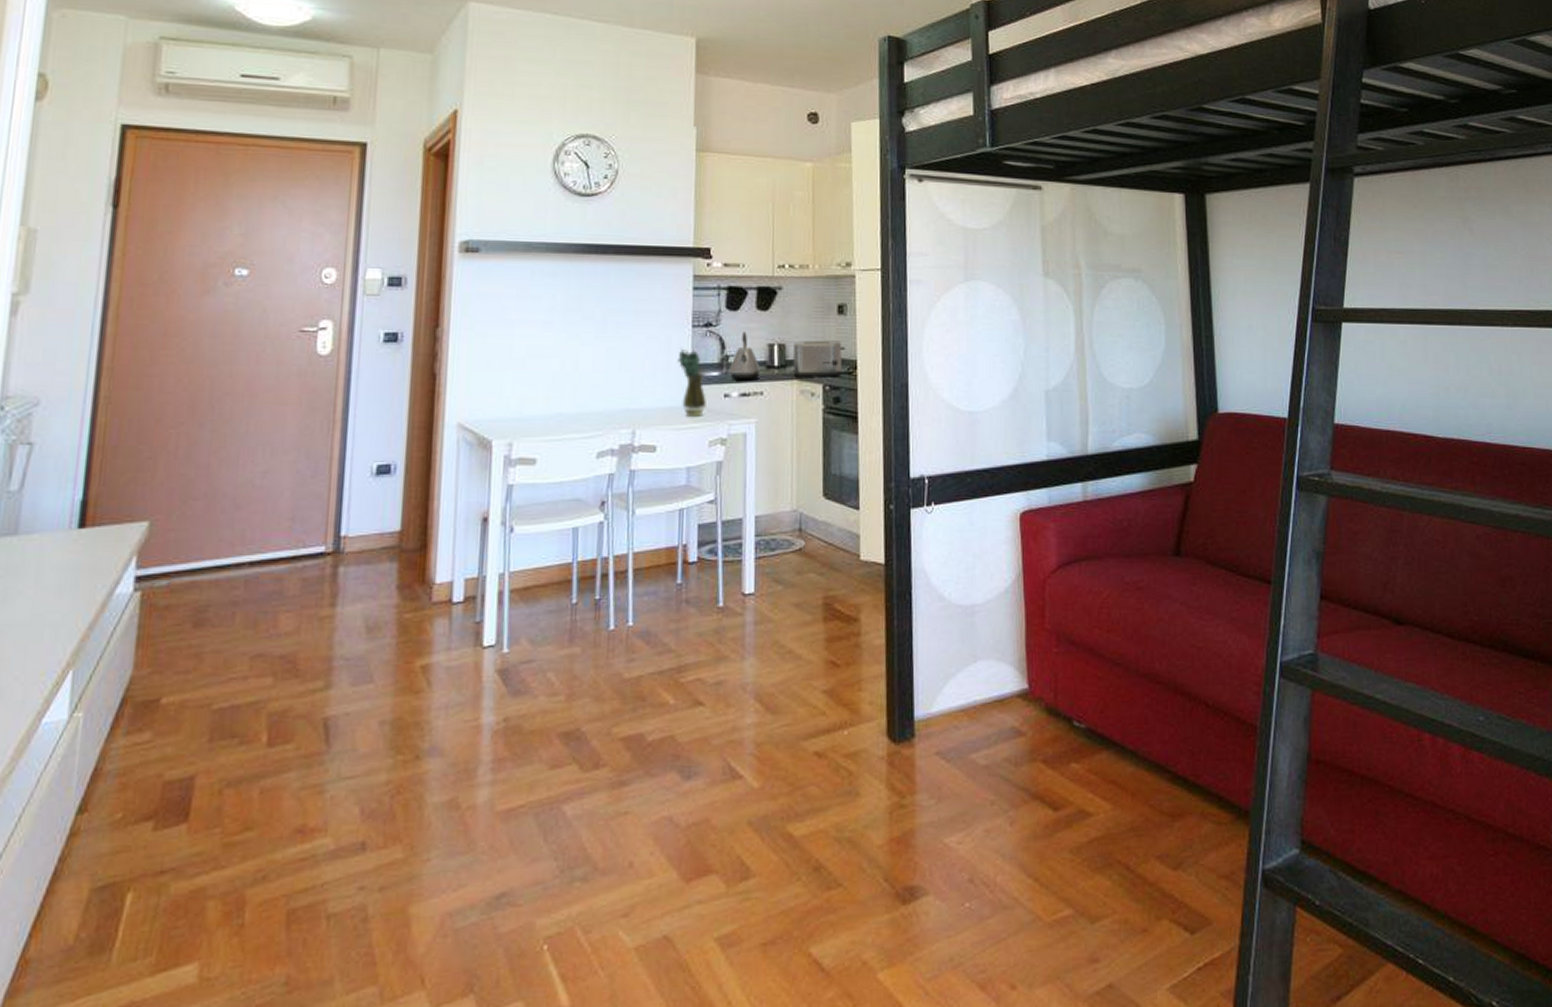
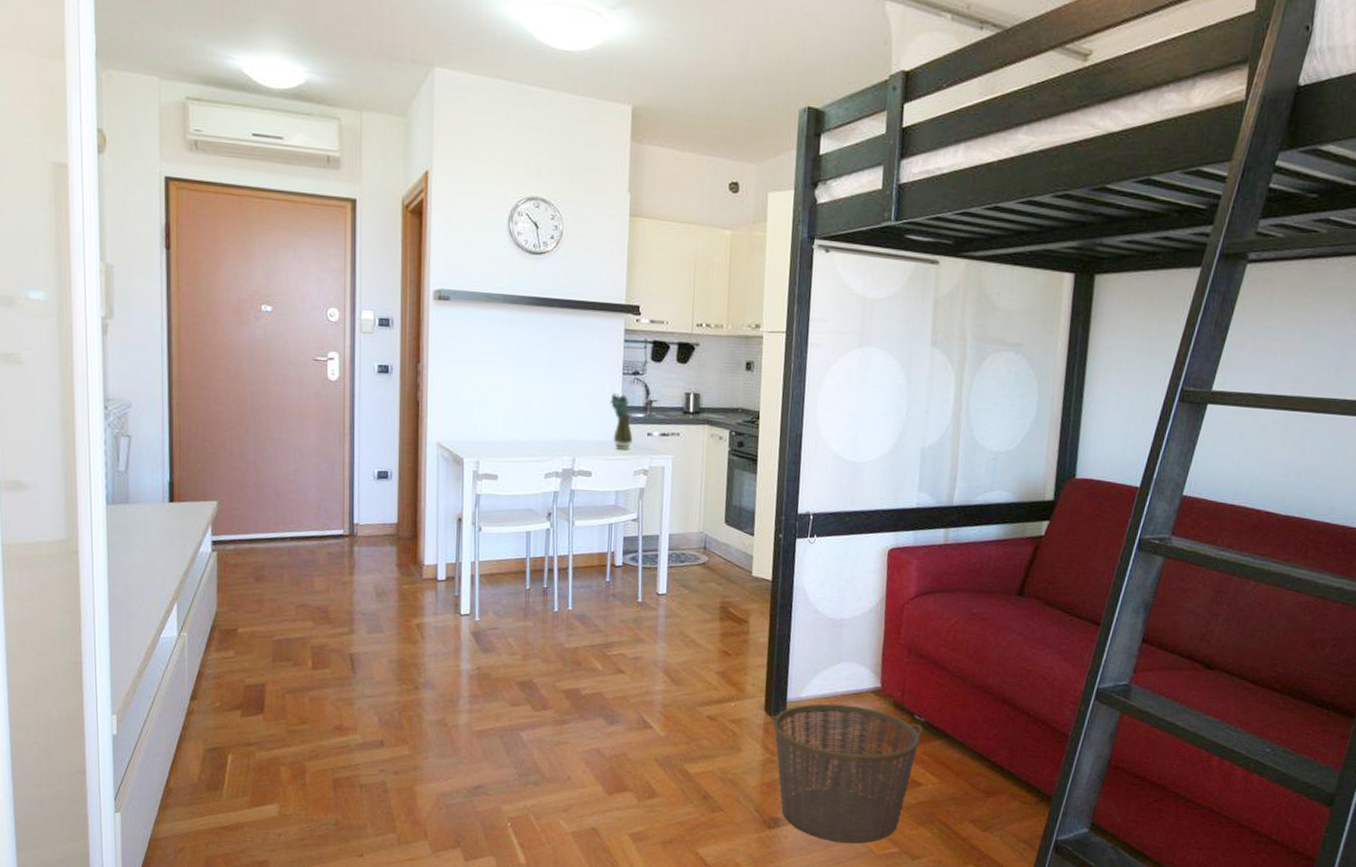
kettle: present [730,331,760,381] -> none [652,380,678,423]
toaster: present [792,340,845,378] -> none [705,391,750,425]
basket: none [895,717,1085,911] -> present [770,703,923,843]

